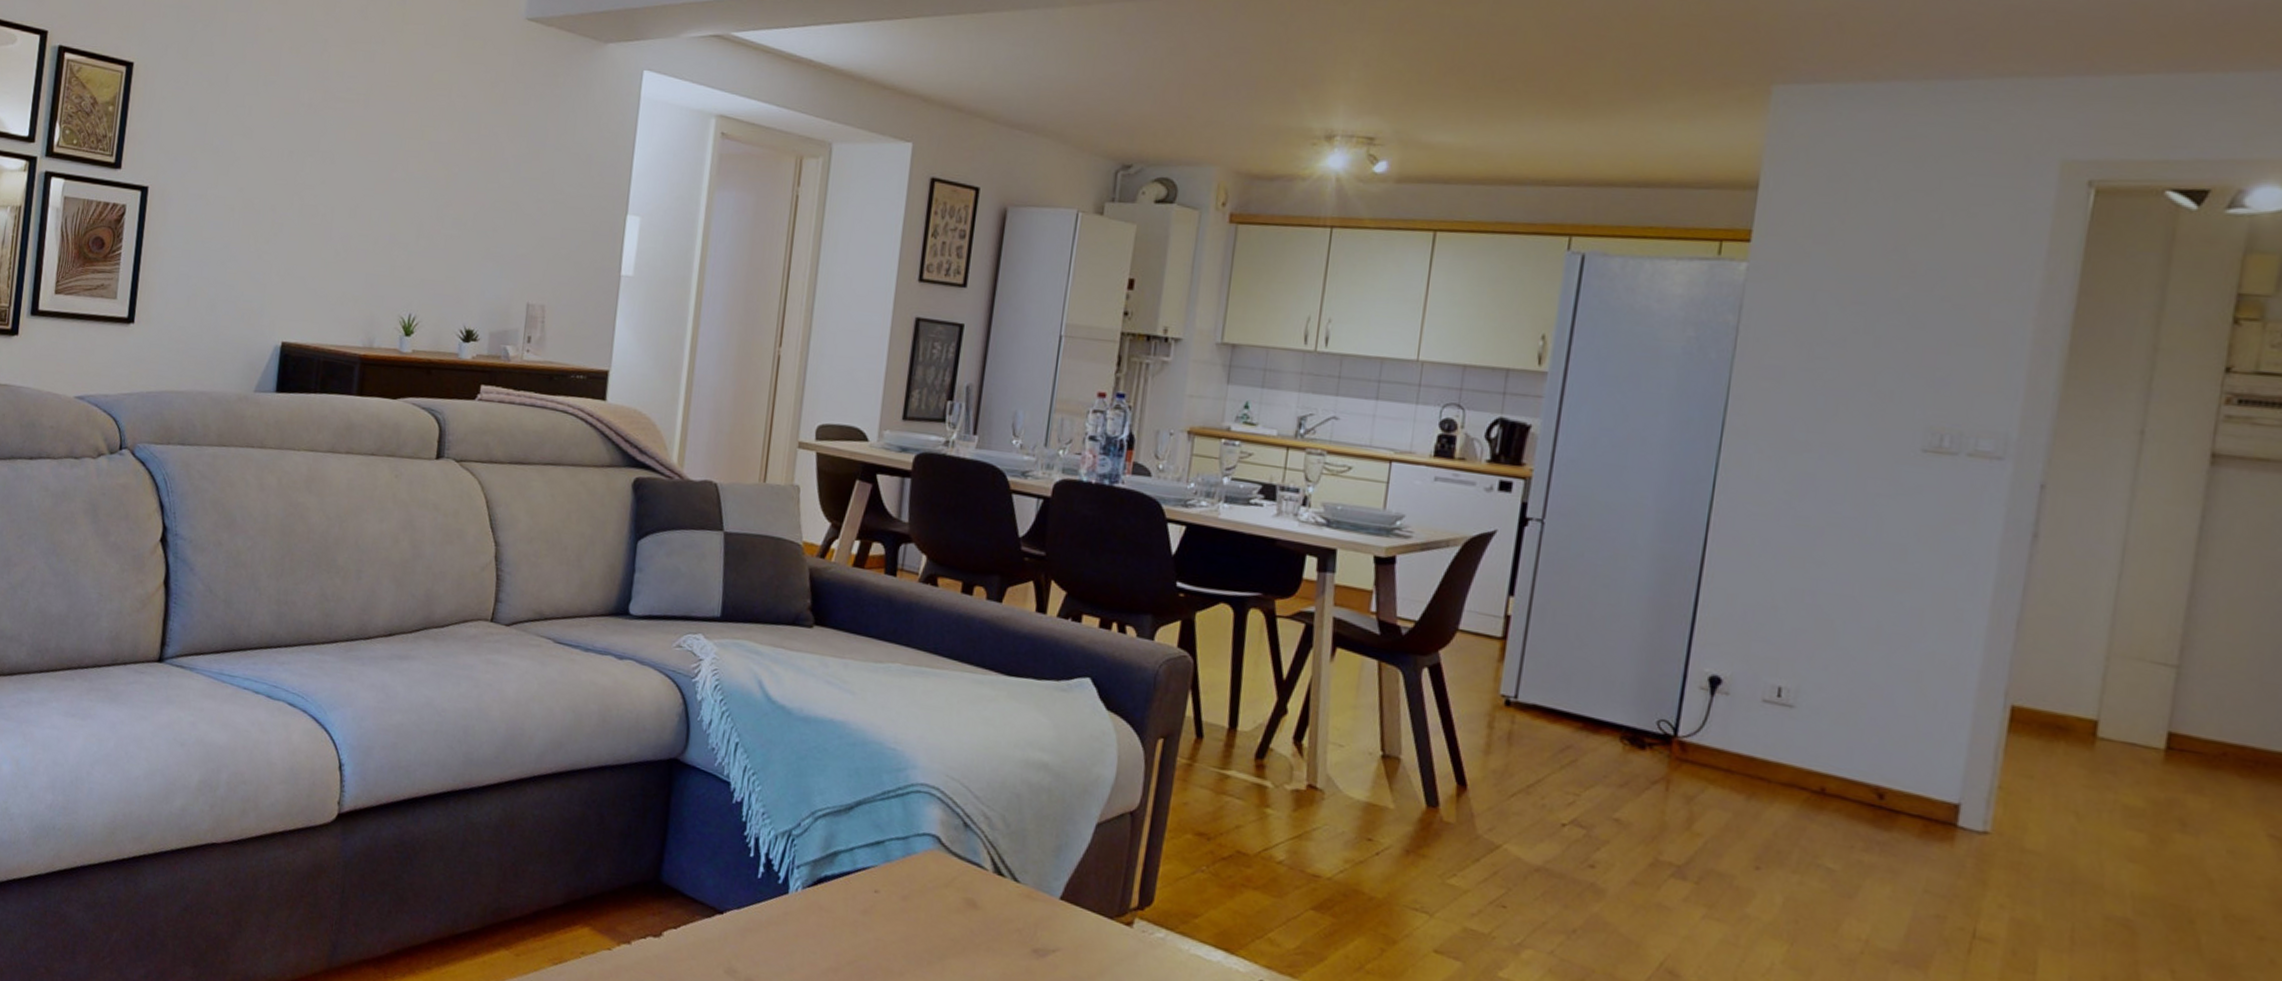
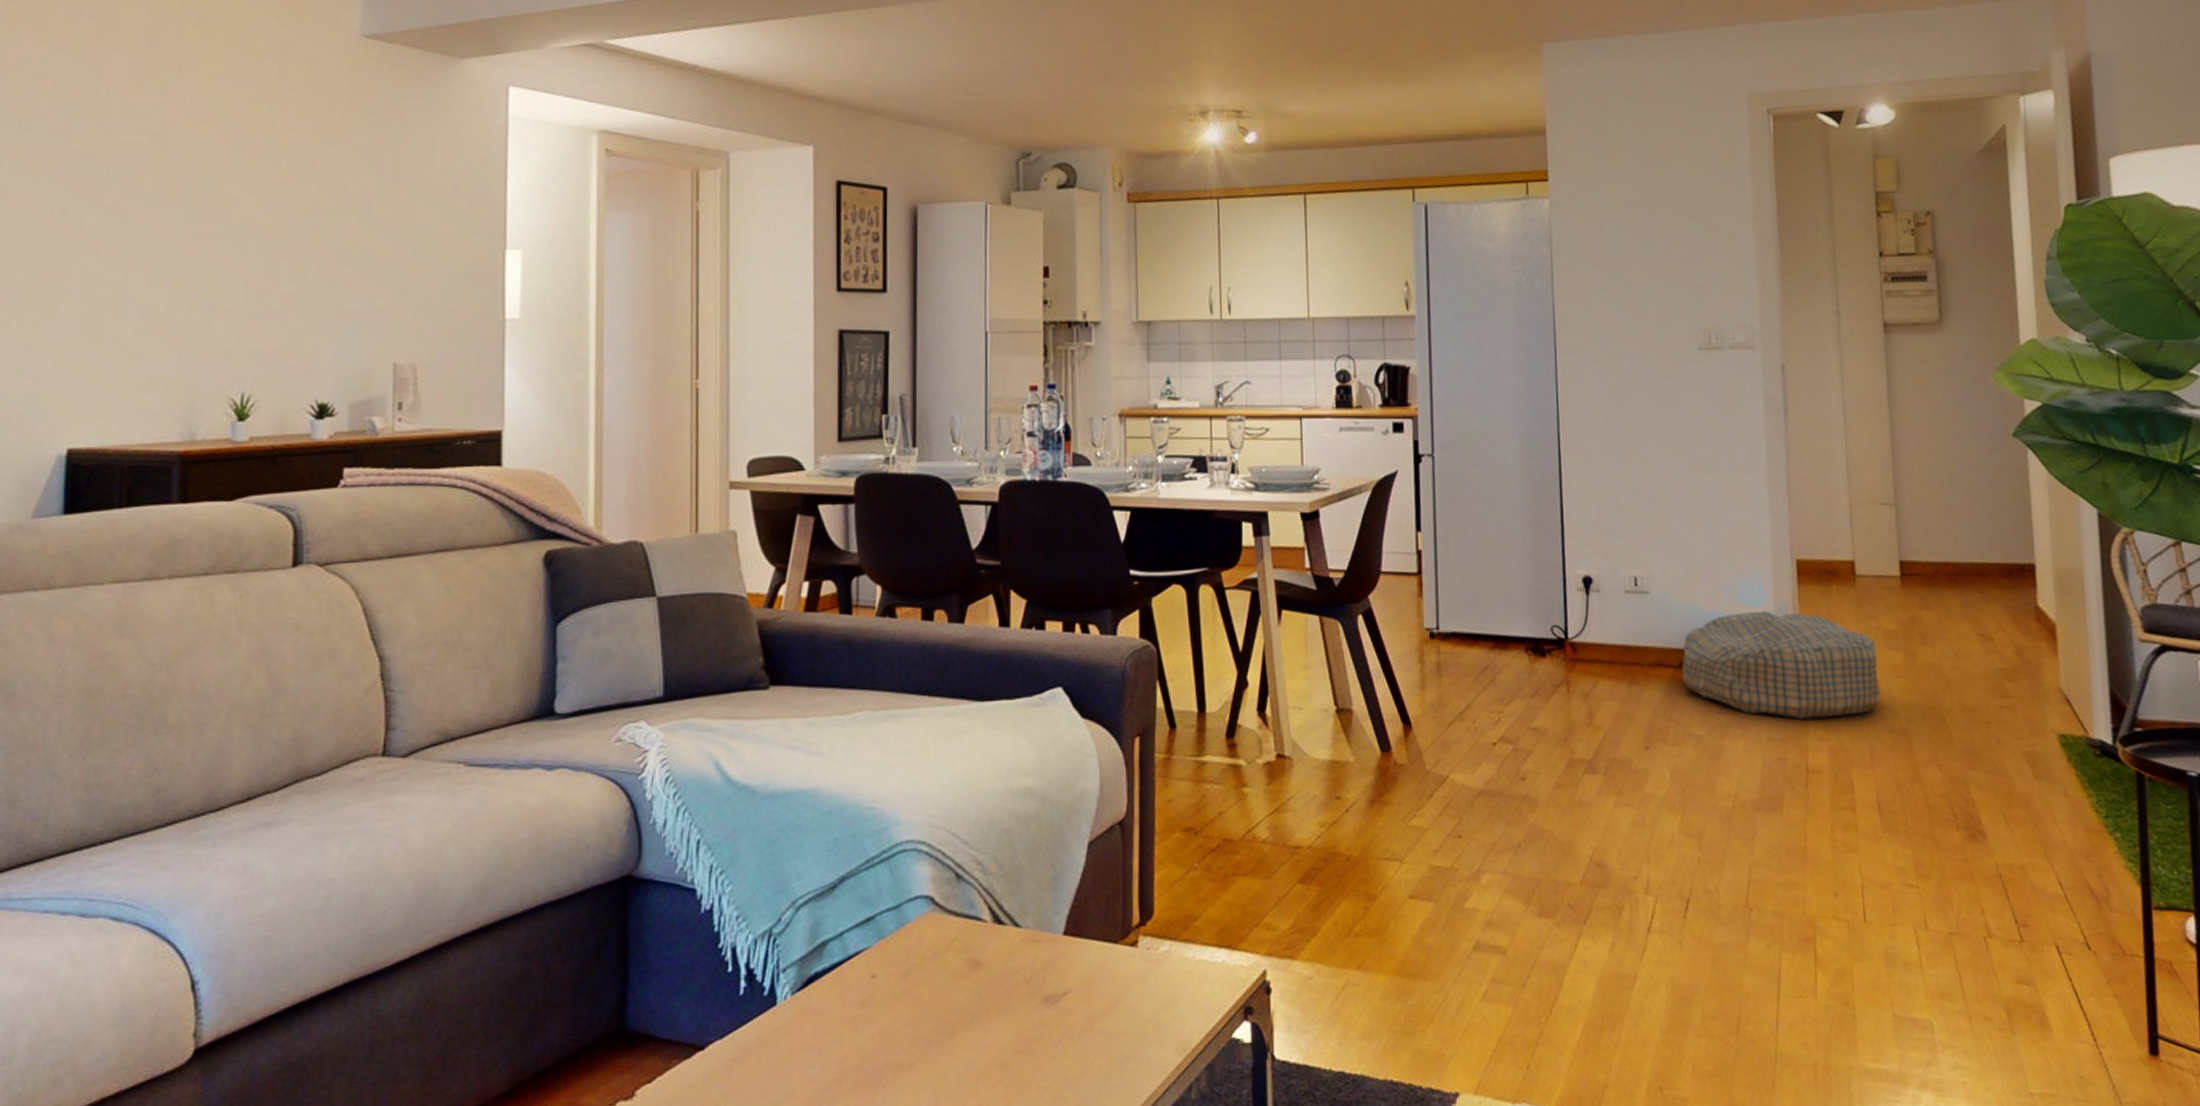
dog bed: none [1820,748,2109,891] -> present [1681,610,1881,719]

